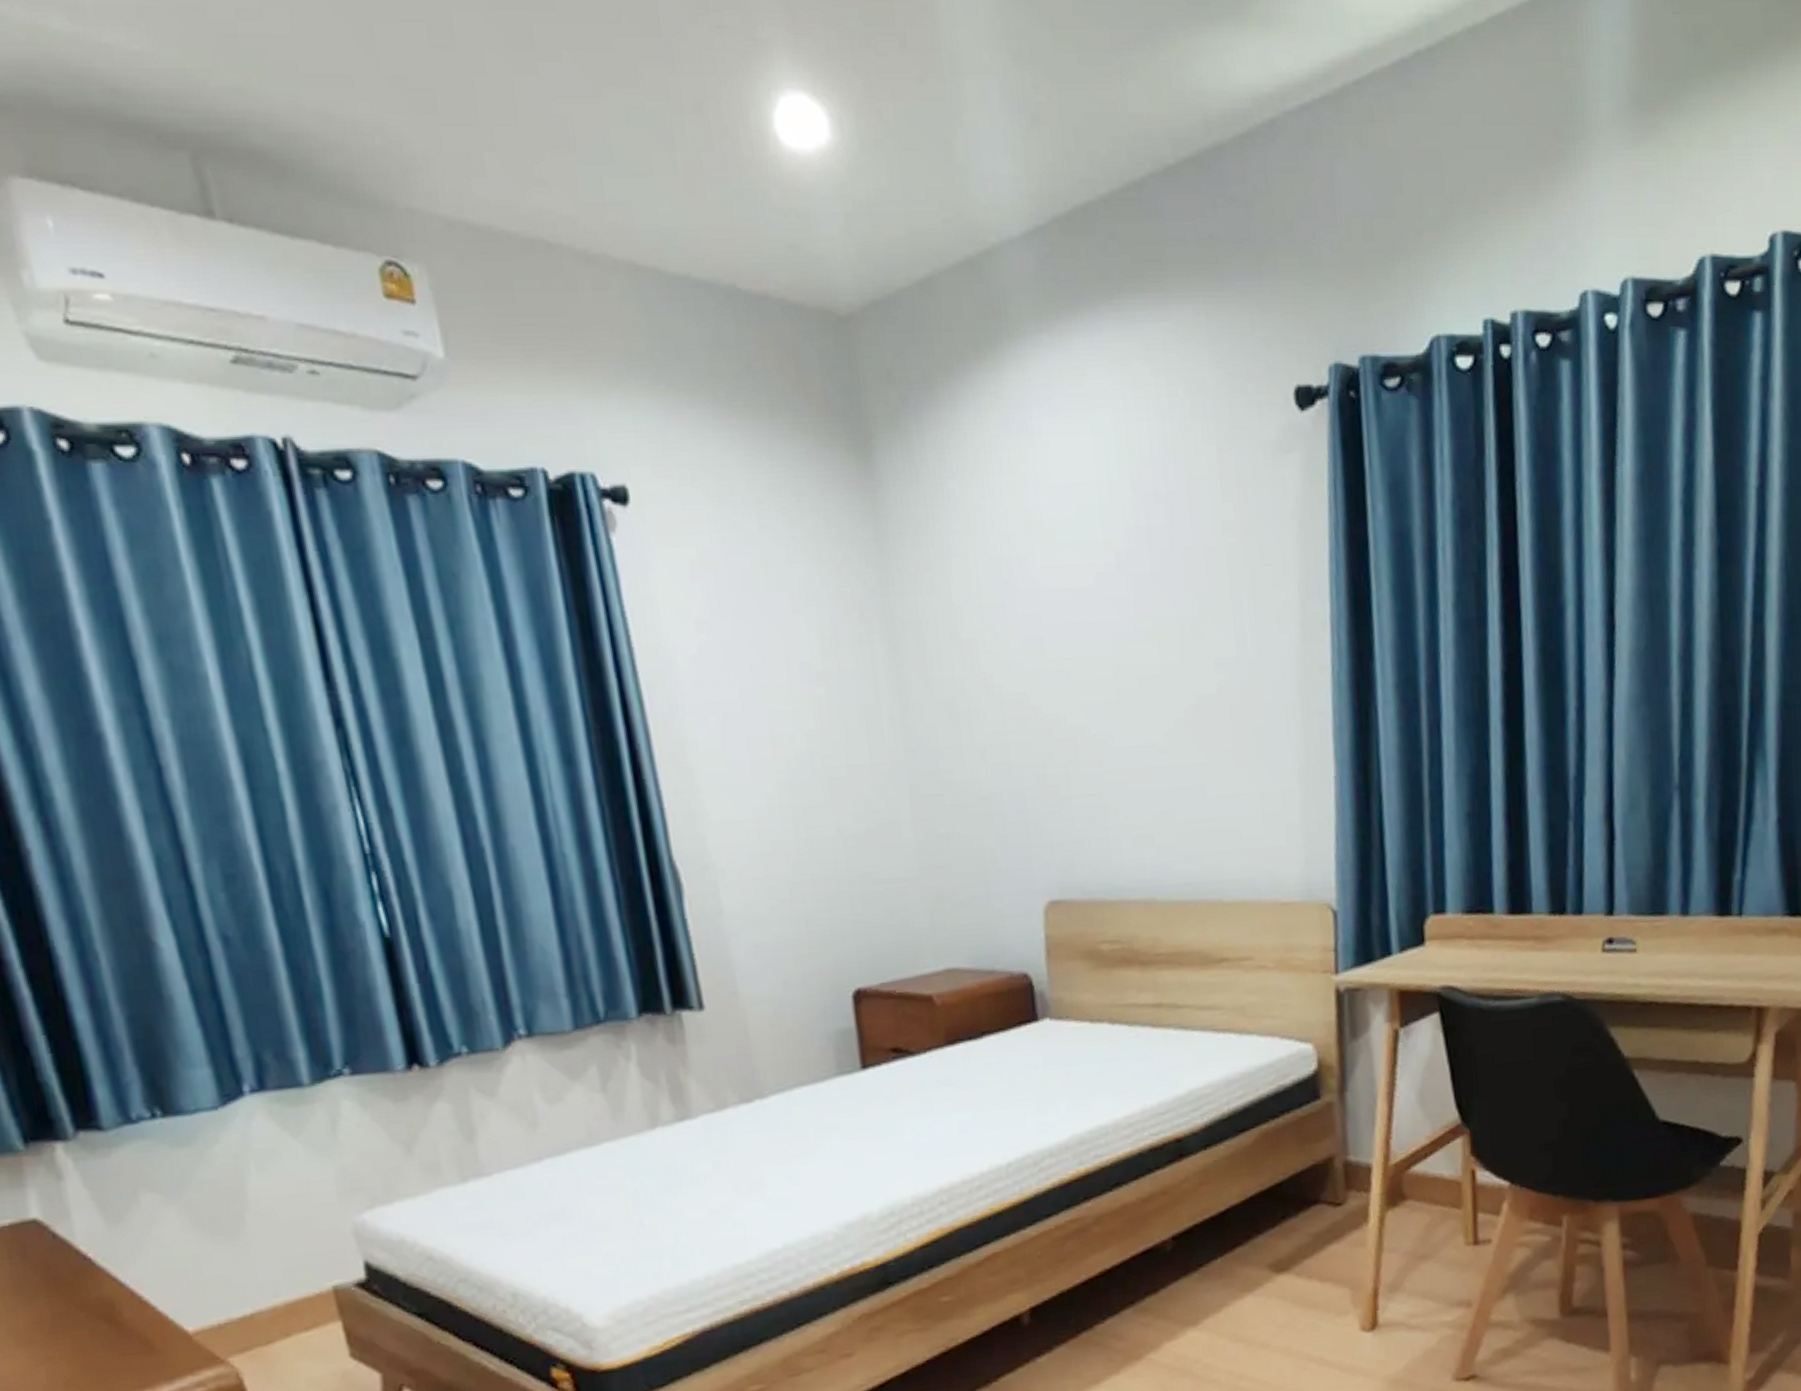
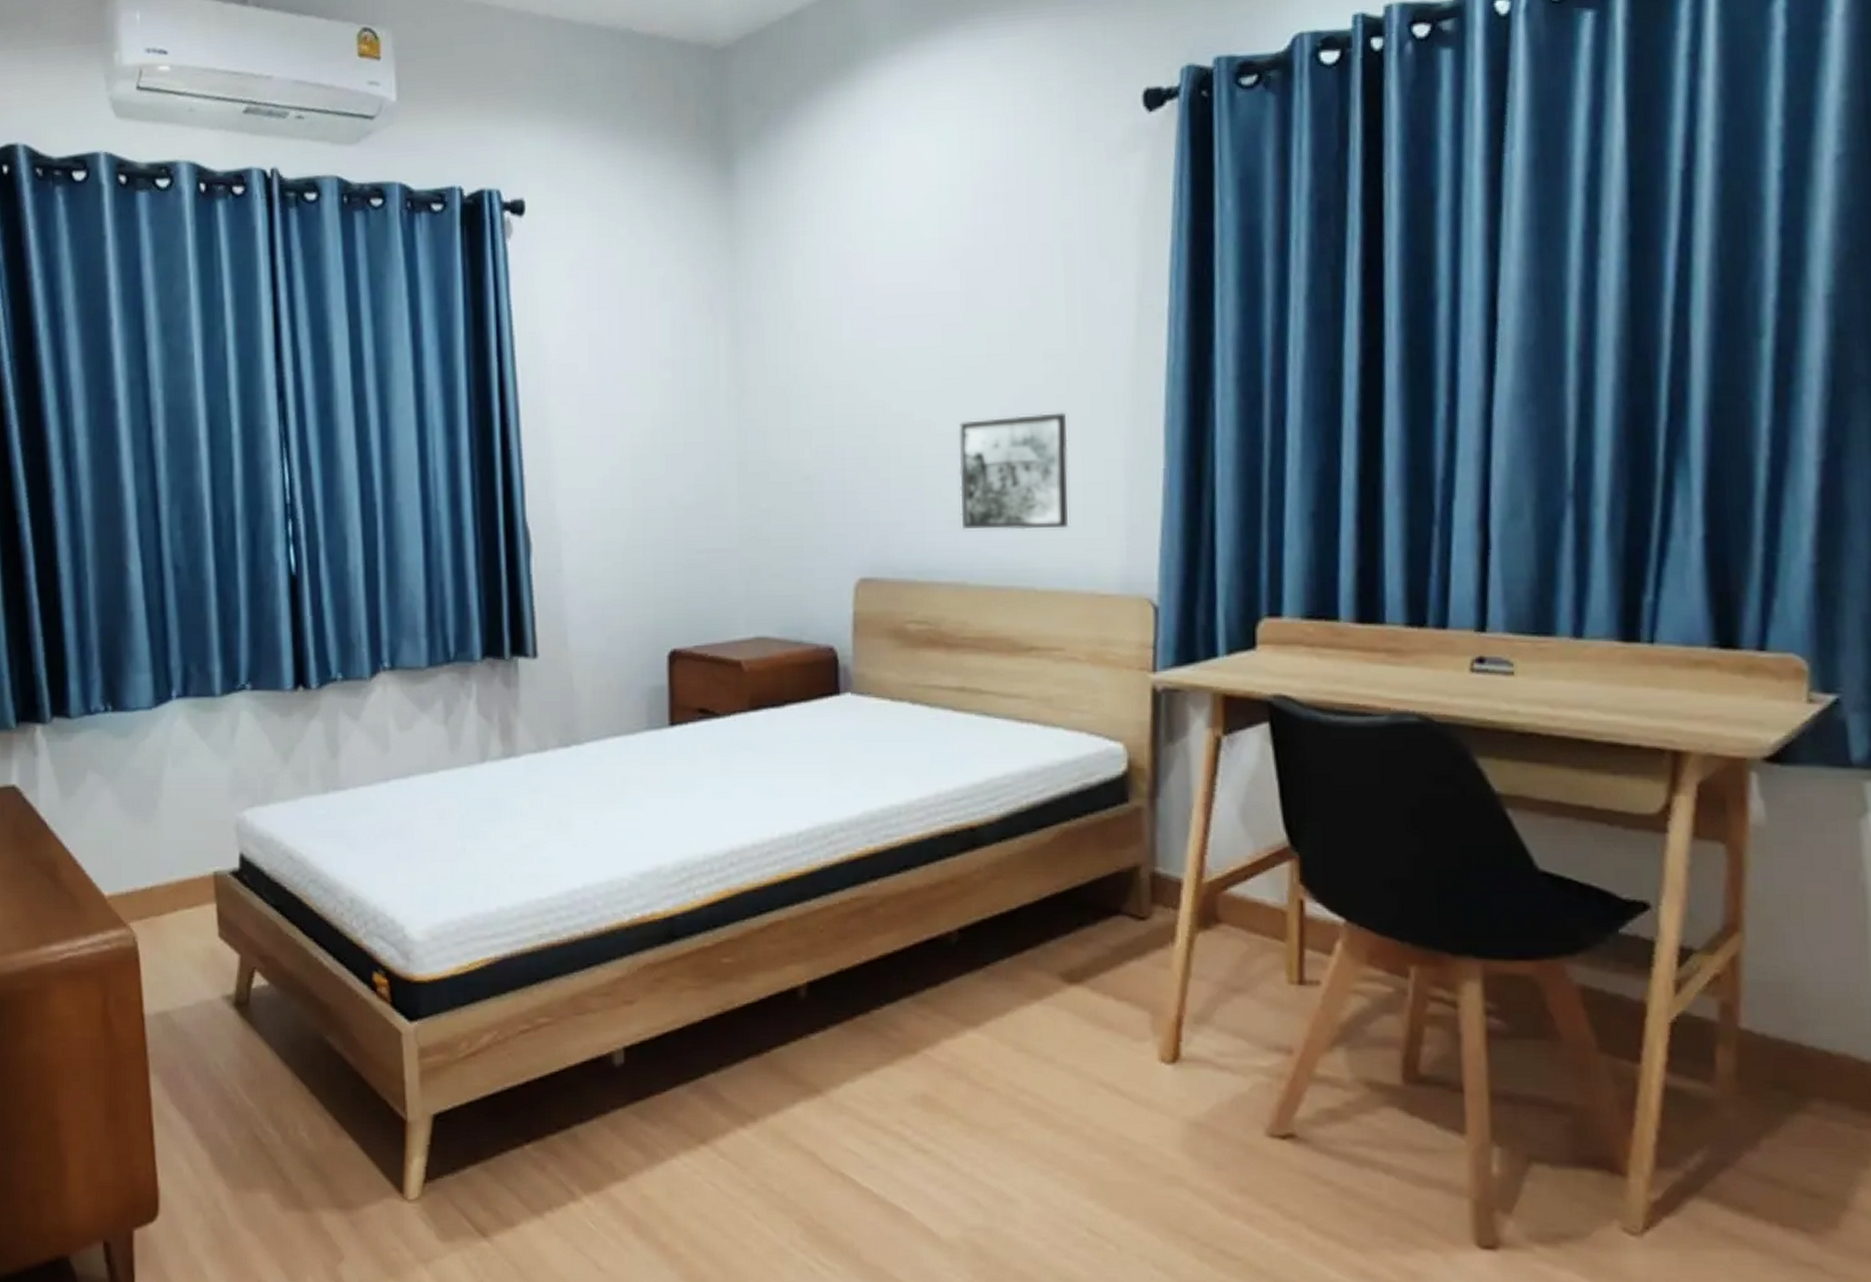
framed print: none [1137,722,1251,846] -> present [959,412,1069,530]

